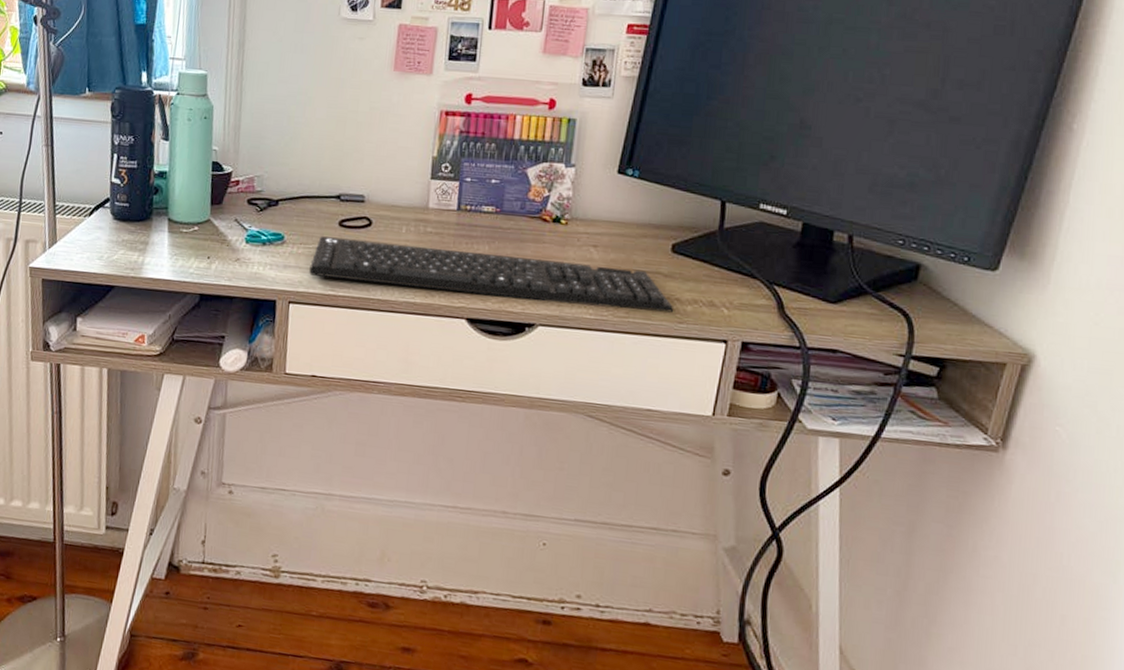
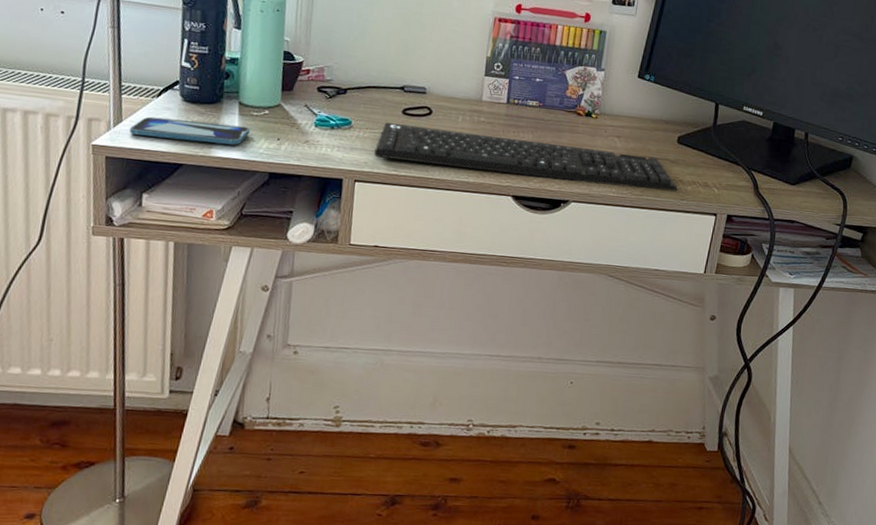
smartphone: none [64,236,180,266] -> present [129,116,250,146]

